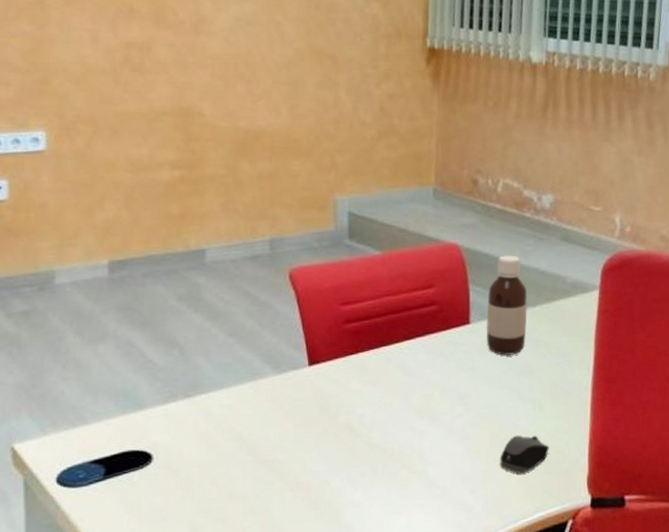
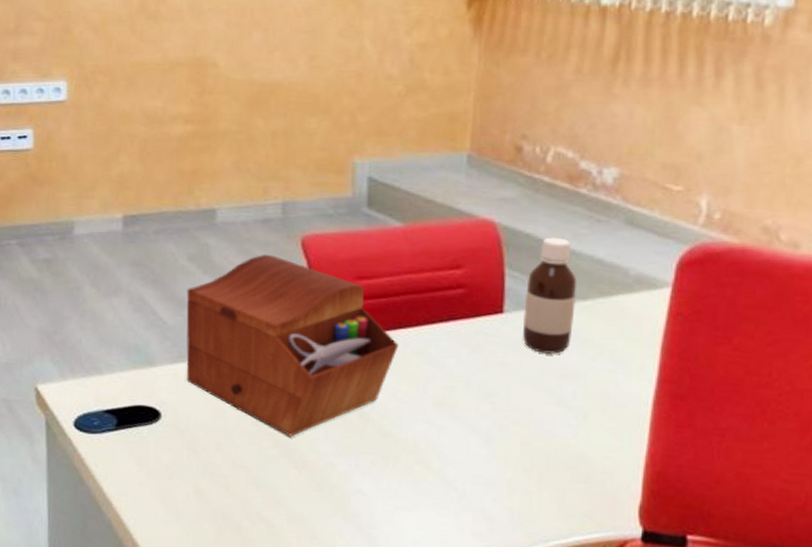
sewing box: none [177,288,382,461] -> present [186,254,399,437]
computer mouse: present [500,435,549,474] -> none [530,445,593,490]

